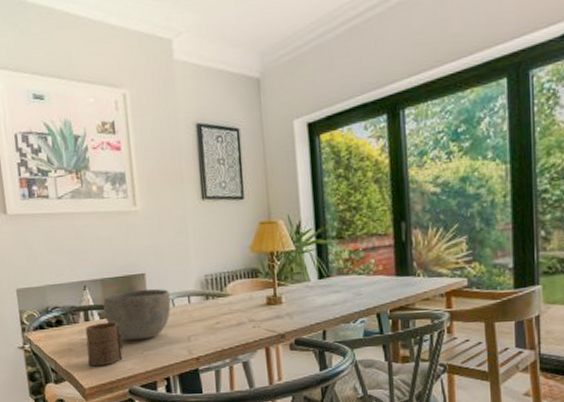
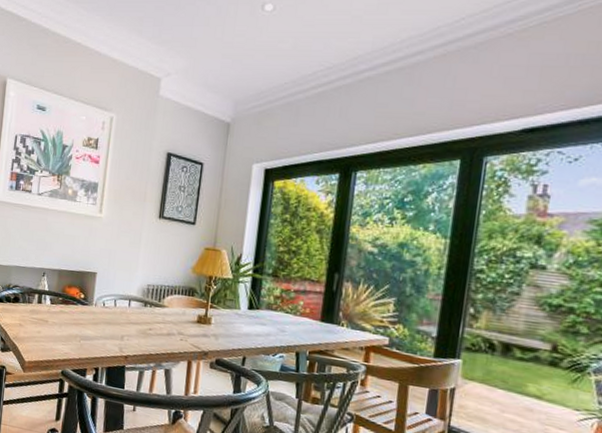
cup: present [85,321,123,367] -> none [32,307,66,346]
bowl: present [103,288,171,341] -> none [55,284,114,330]

